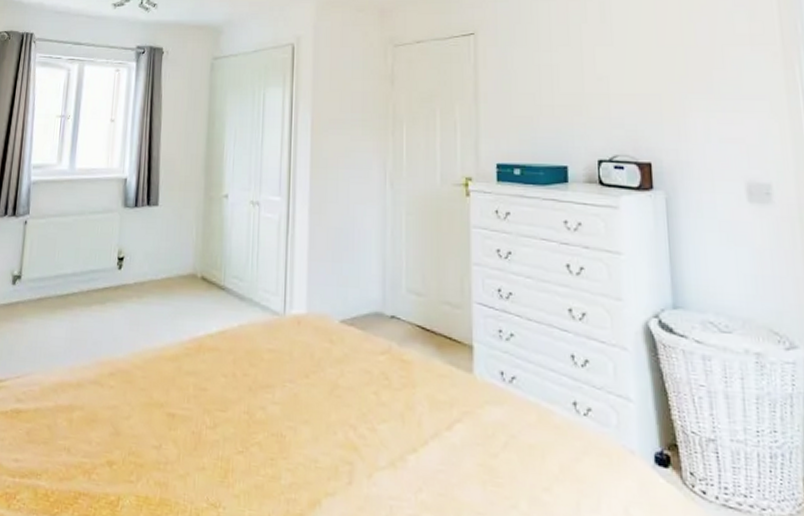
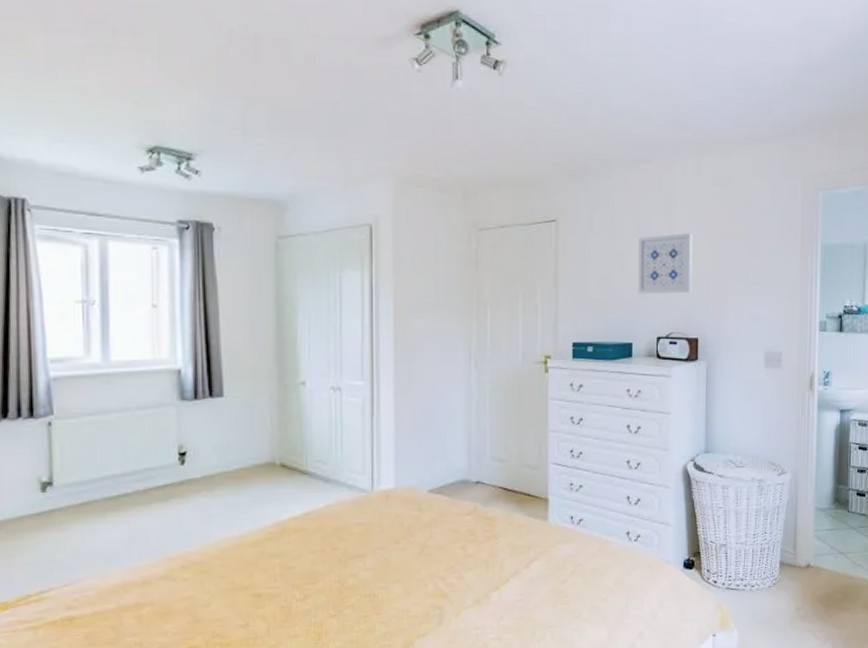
wall art: none [569,42,638,111] -> present [638,233,692,294]

